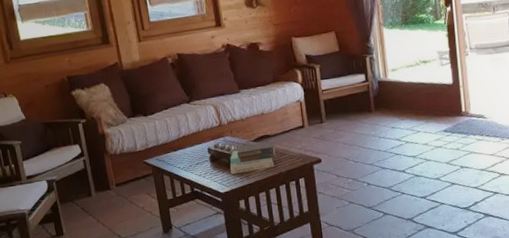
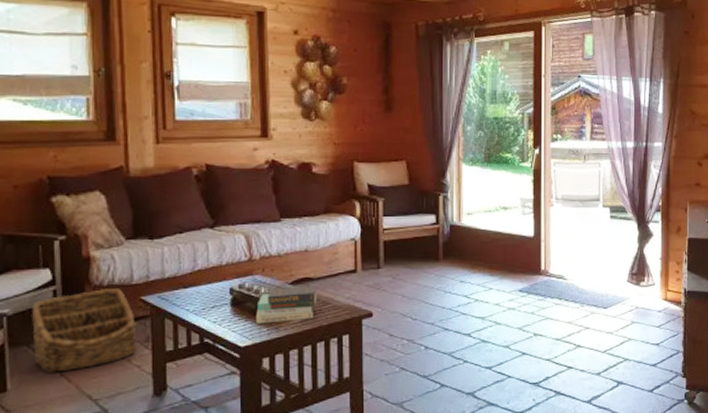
basket: none [71,155,147,220] -> present [32,289,137,373]

